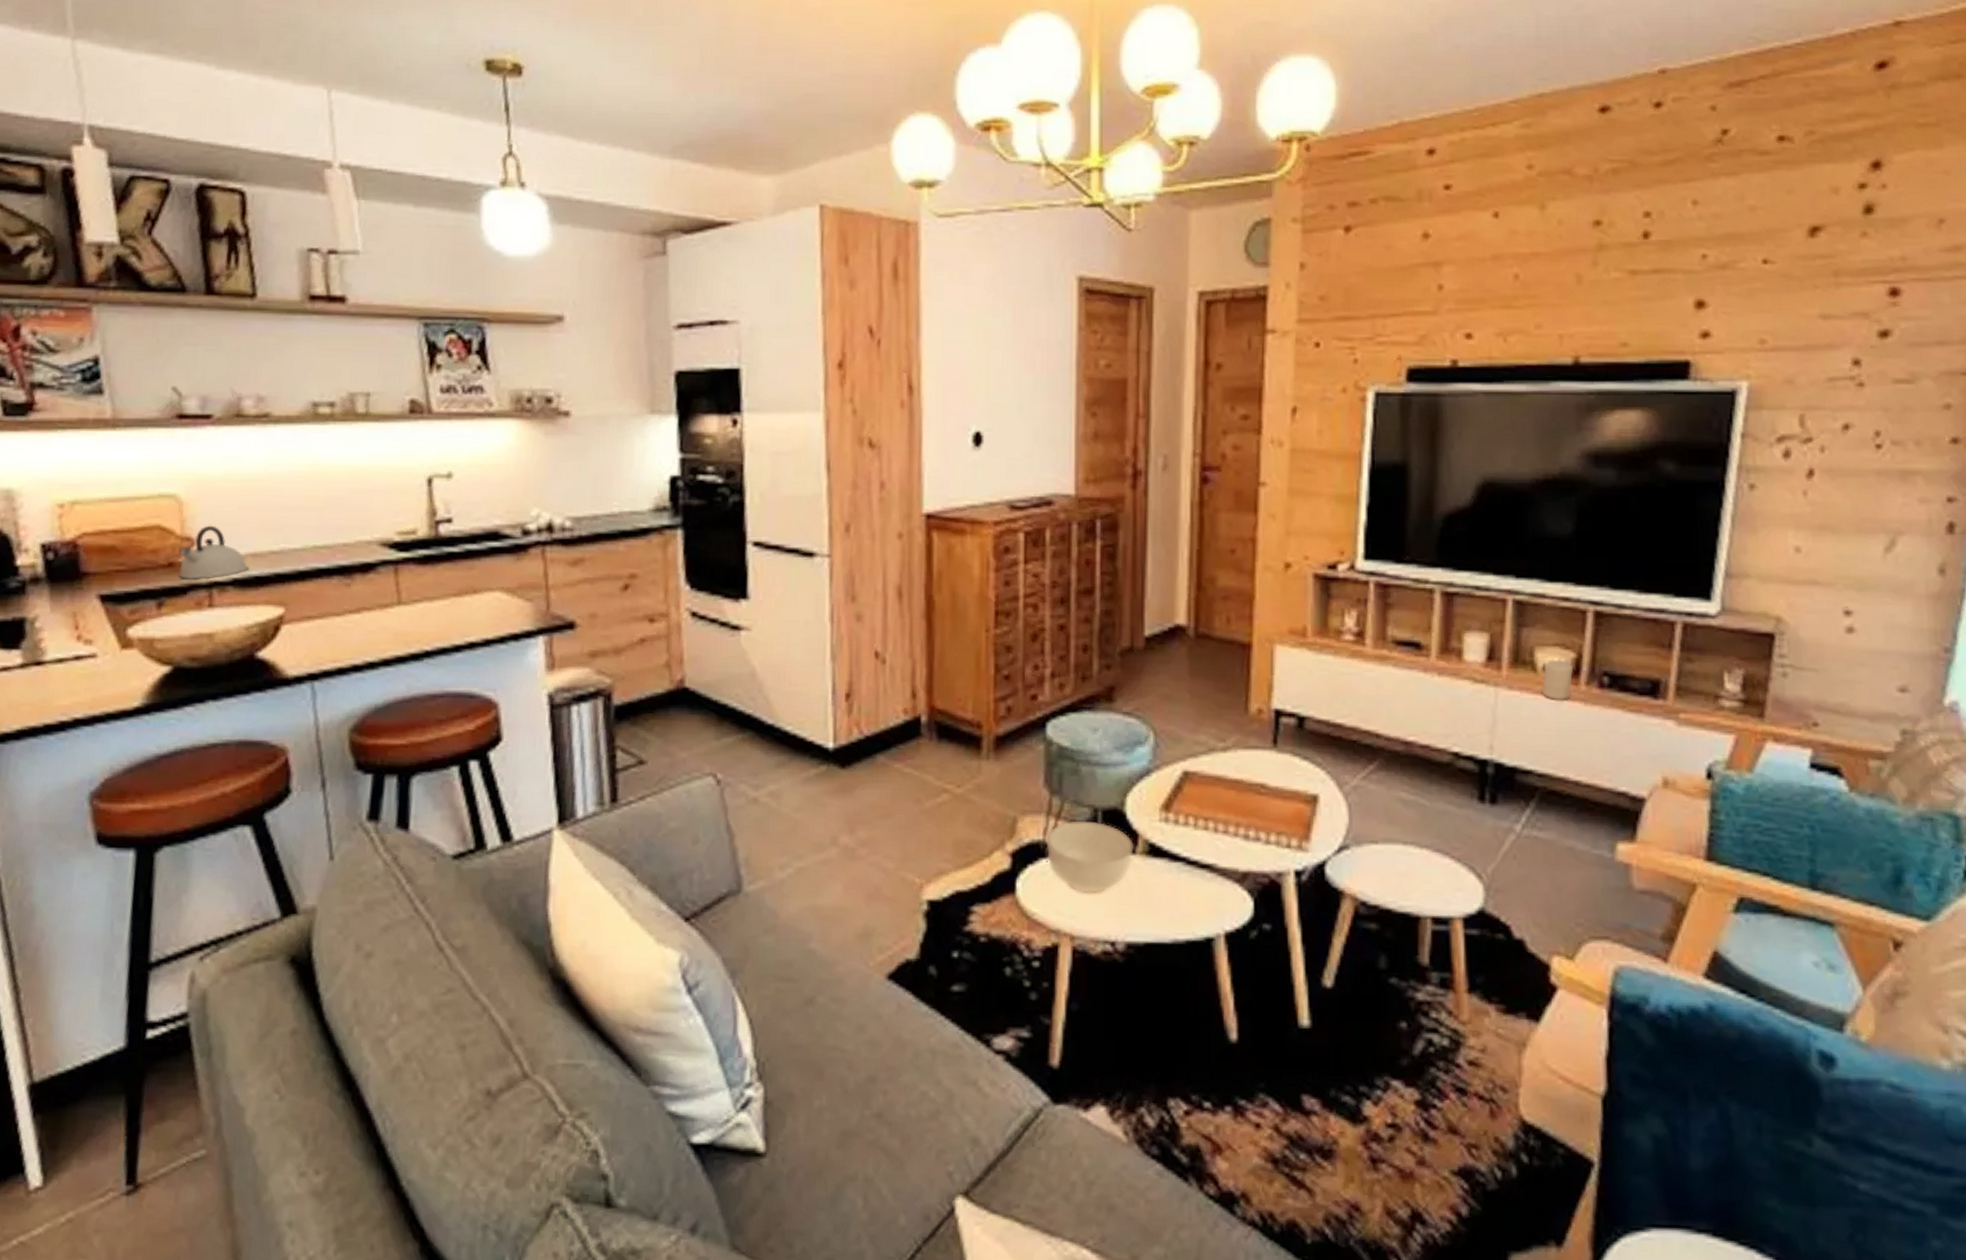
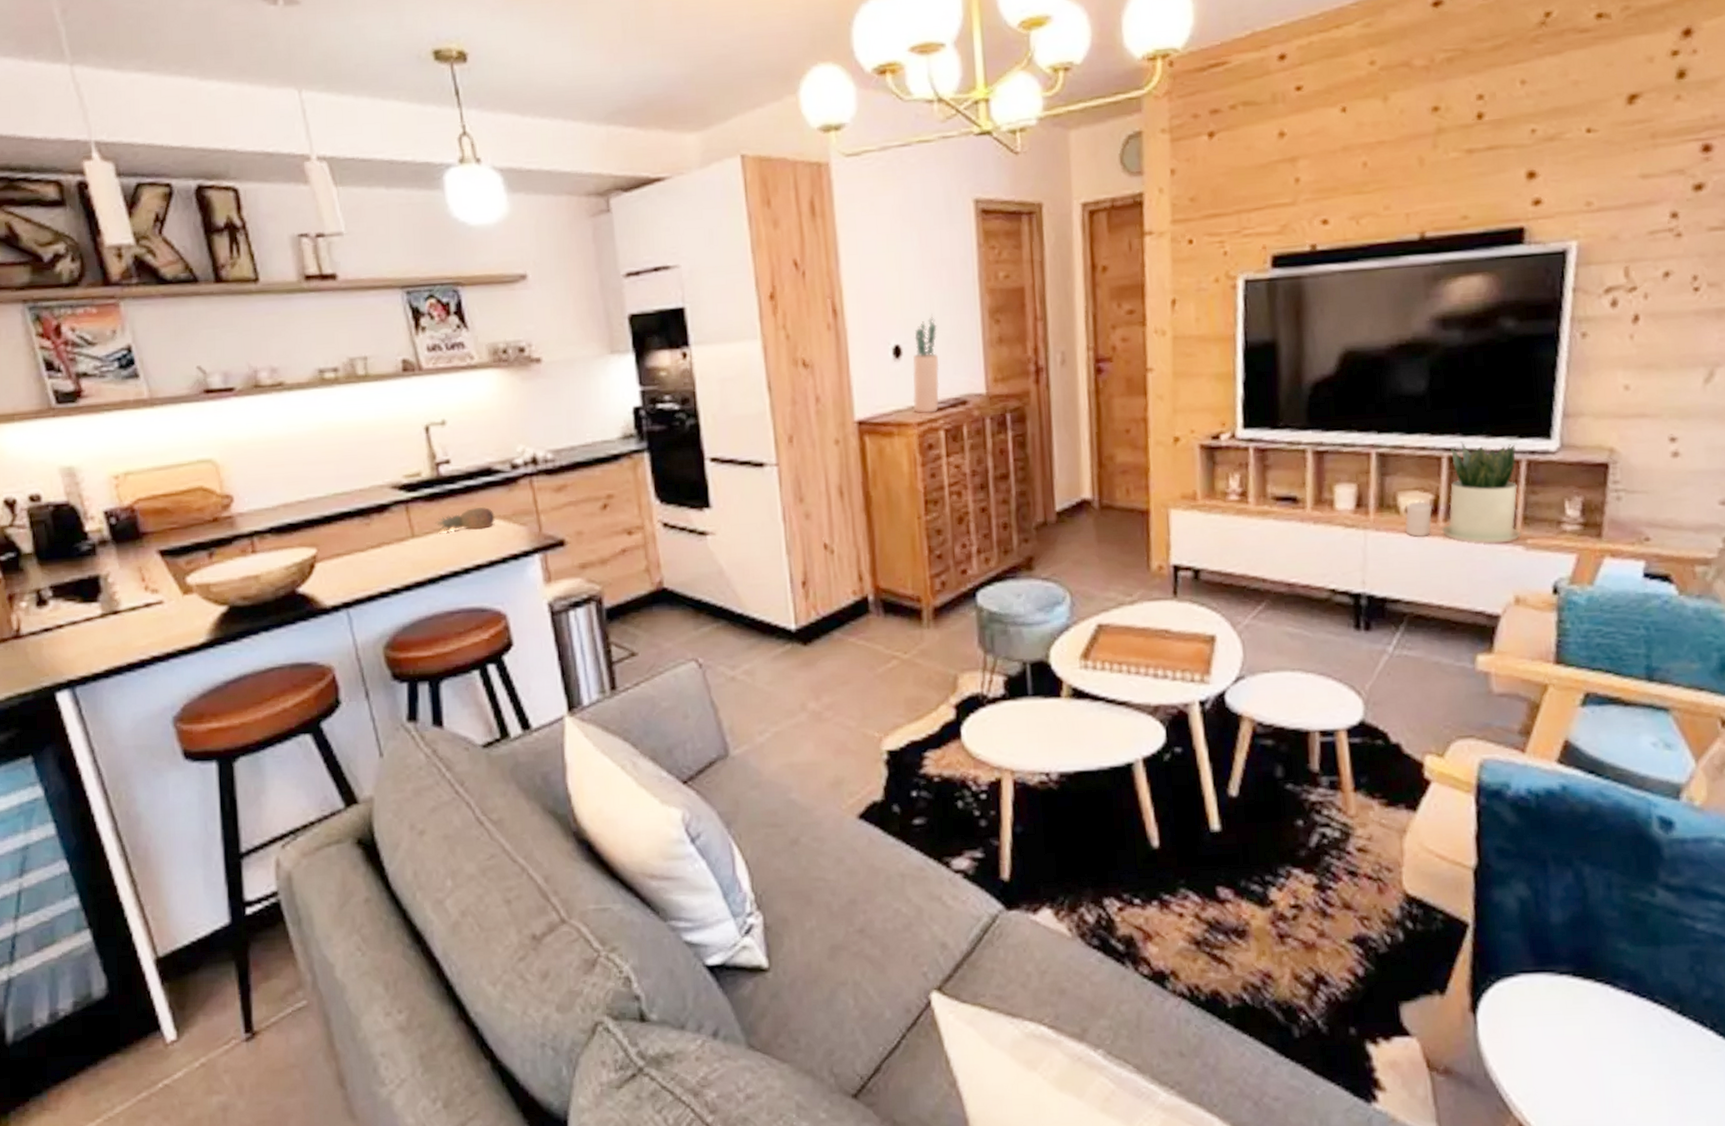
kettle: present [180,525,249,581] -> none [222,483,282,532]
fruit: none [427,575,497,602] -> present [435,506,495,532]
vase: none [991,401,1025,511] -> present [912,314,940,414]
bowl: present [1046,820,1134,894] -> none [983,673,1060,735]
planter: none [1584,596,1673,715] -> present [1442,442,1522,543]

